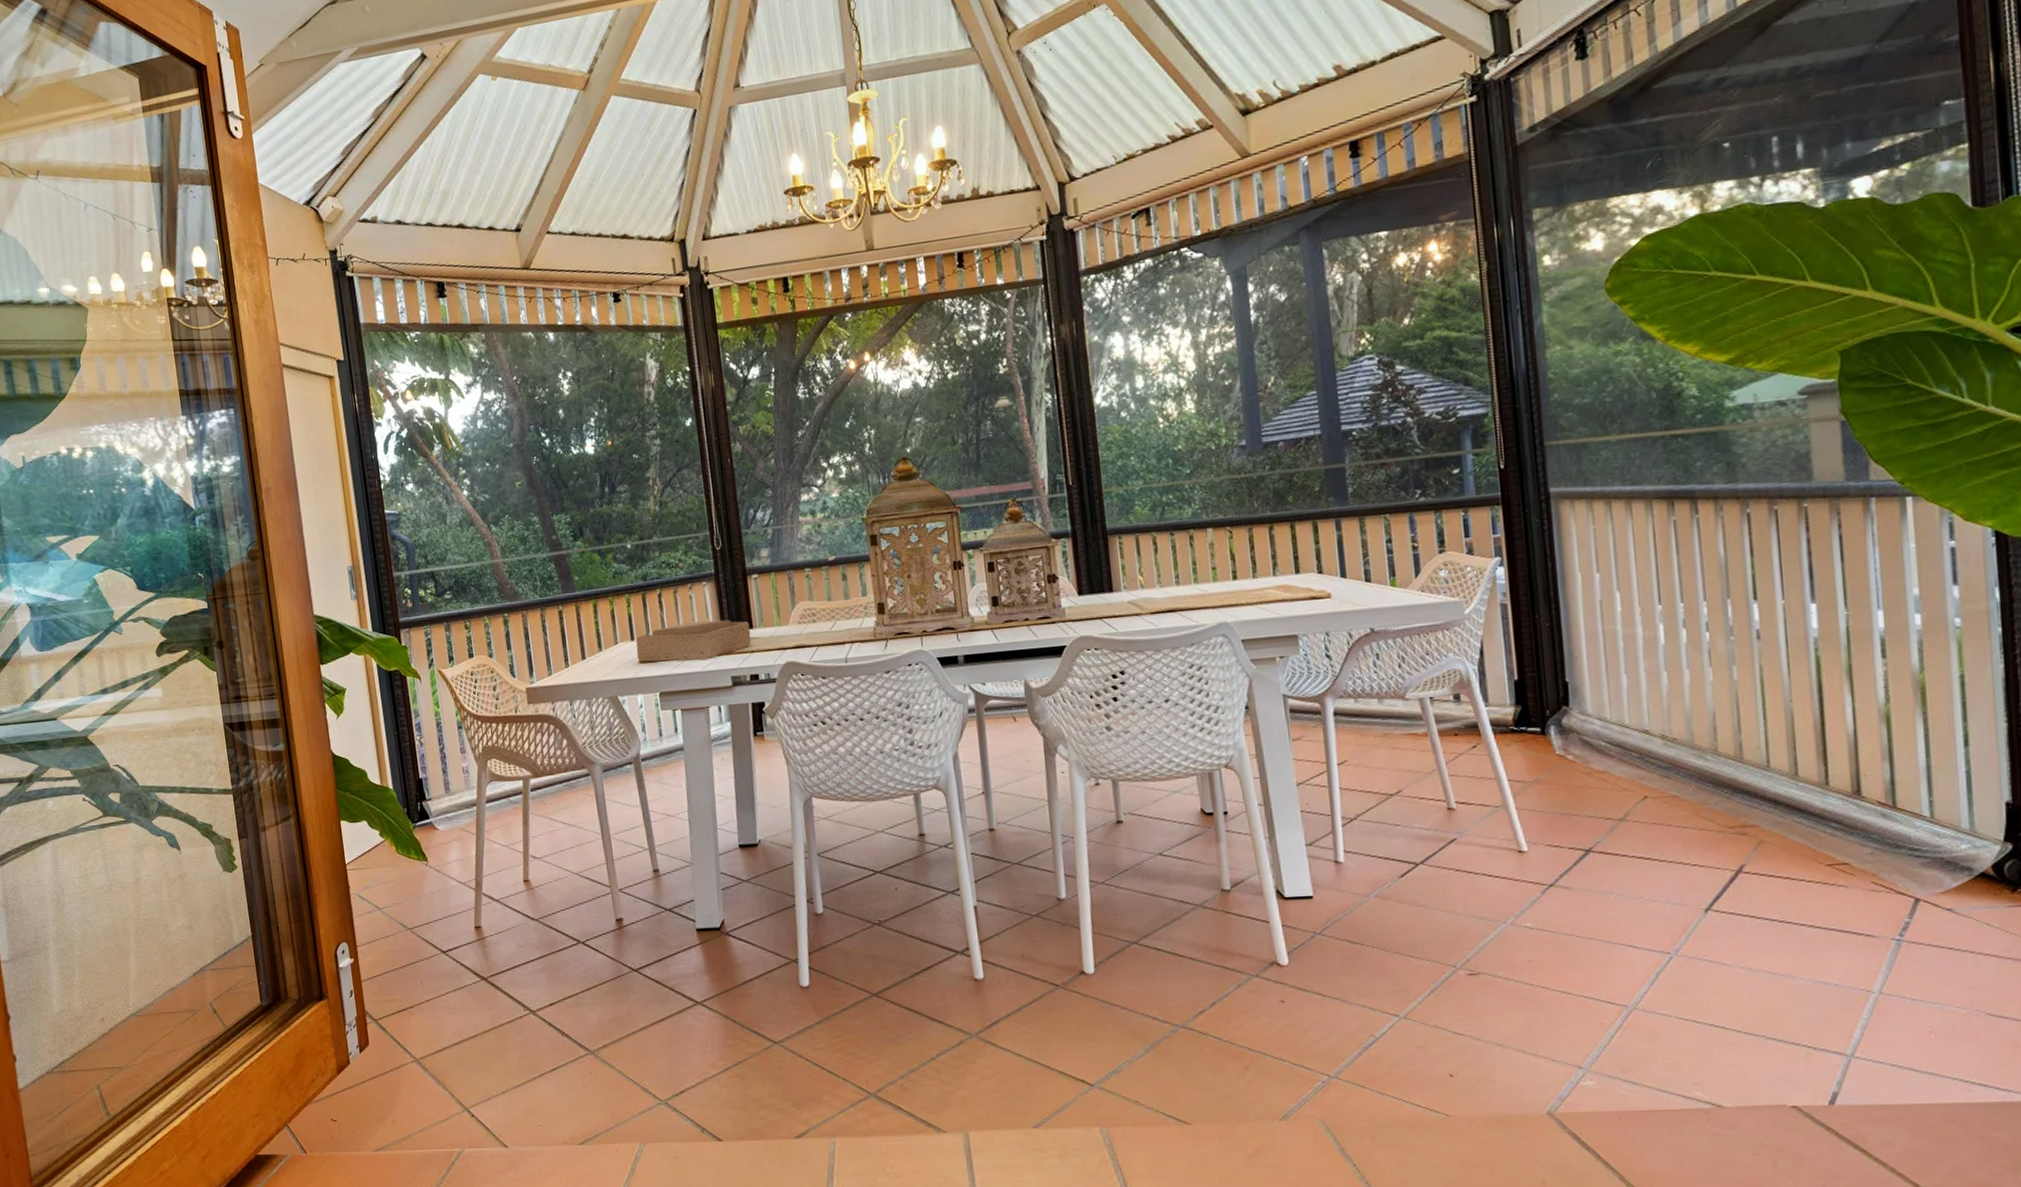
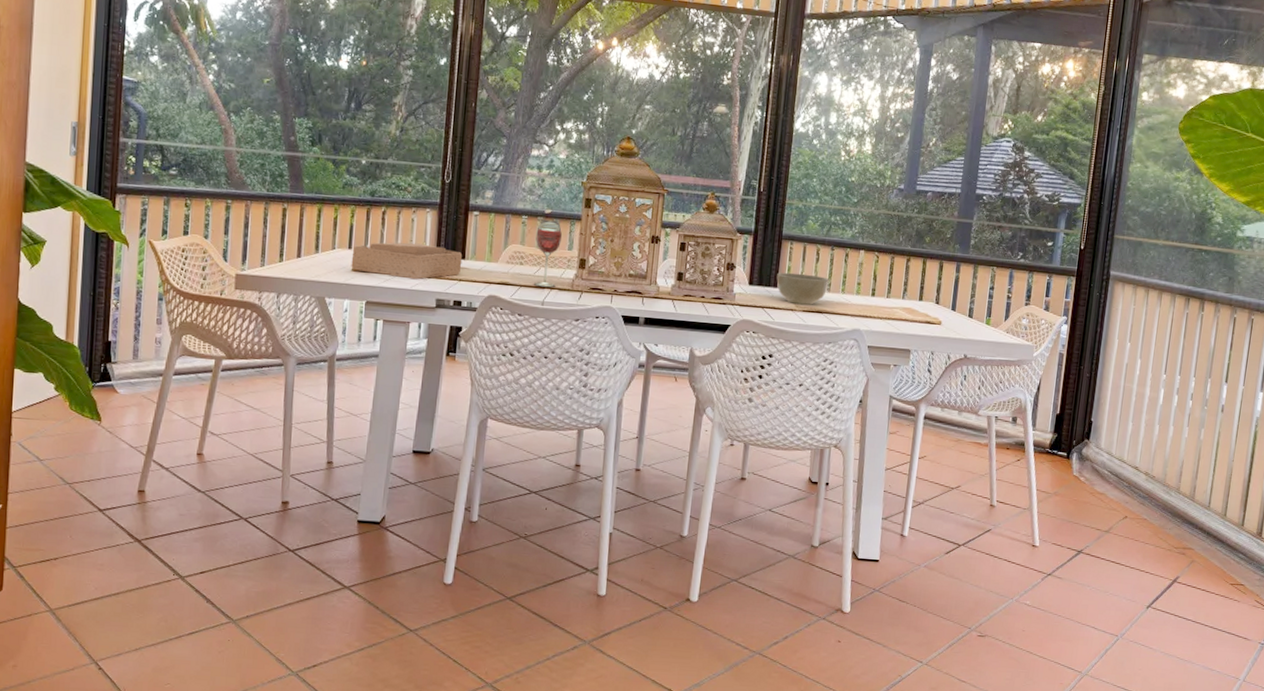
wineglass: none [823,566,857,643] -> present [534,219,562,288]
bowl: none [1110,568,1176,608] -> present [776,272,829,306]

